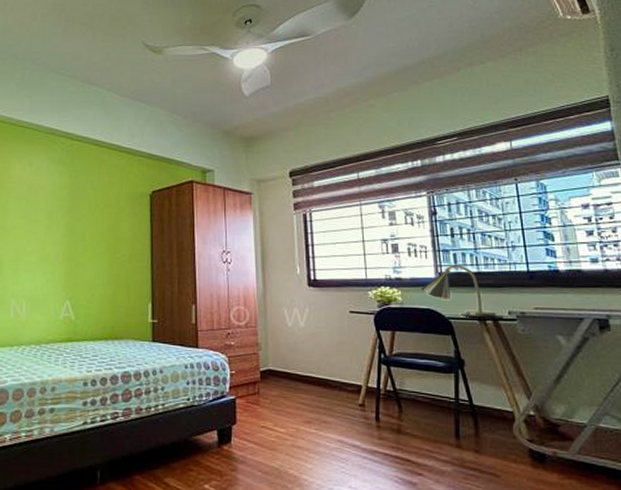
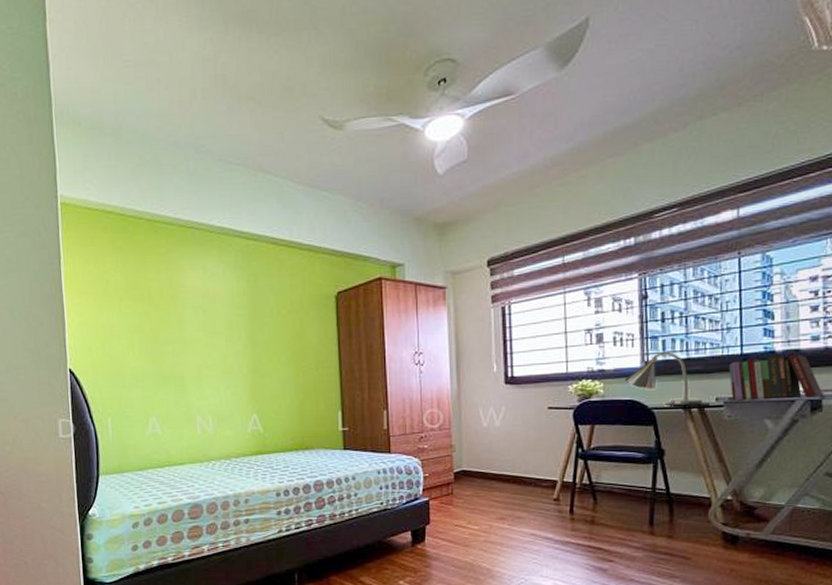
books: none [518,273,610,318] -> present [729,354,824,401]

